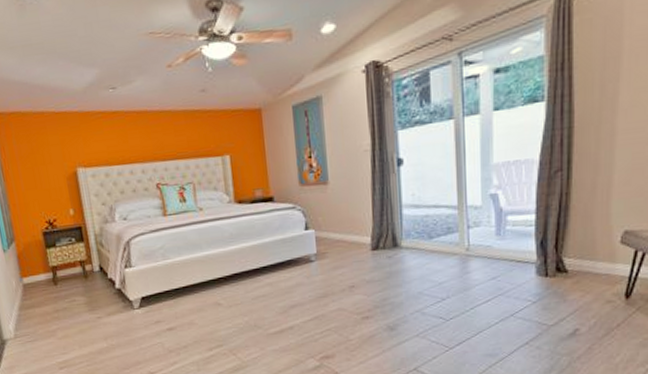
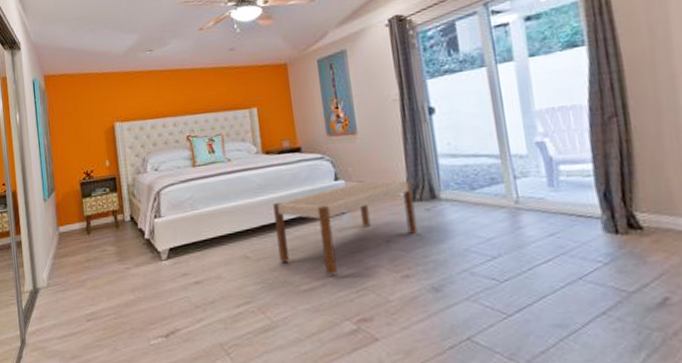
bench: none [245,230,379,318] -> present [273,180,418,275]

